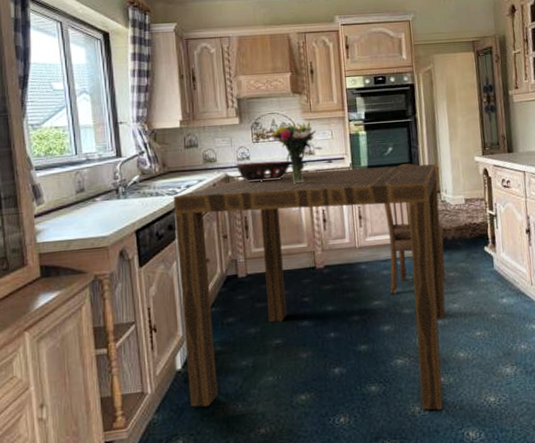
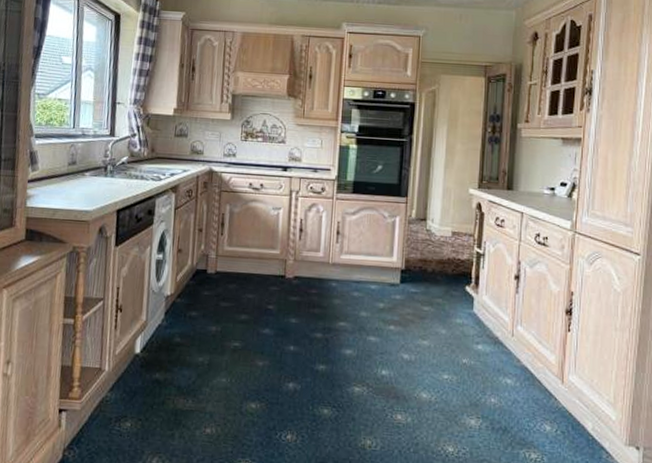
dining table: present [173,164,446,410] -> none [143,174,426,449]
decorative bowl: present [235,160,292,183] -> none [220,158,277,182]
bouquet: present [271,121,323,184] -> none [261,125,310,189]
dining chair: present [383,163,446,295] -> none [357,185,430,319]

